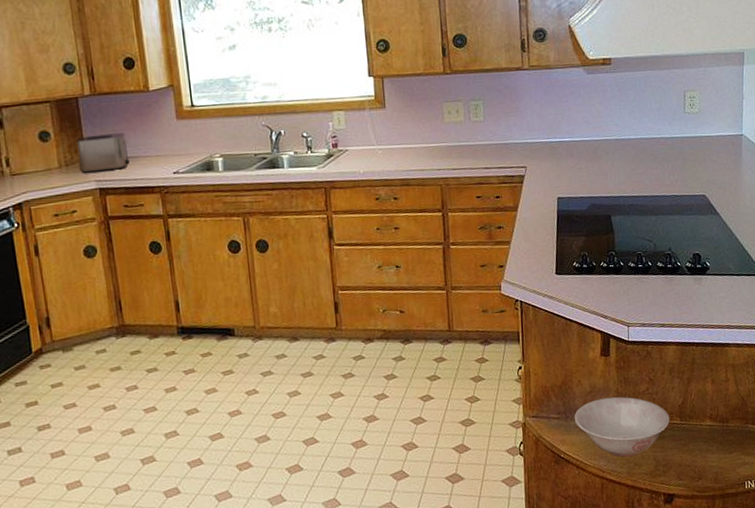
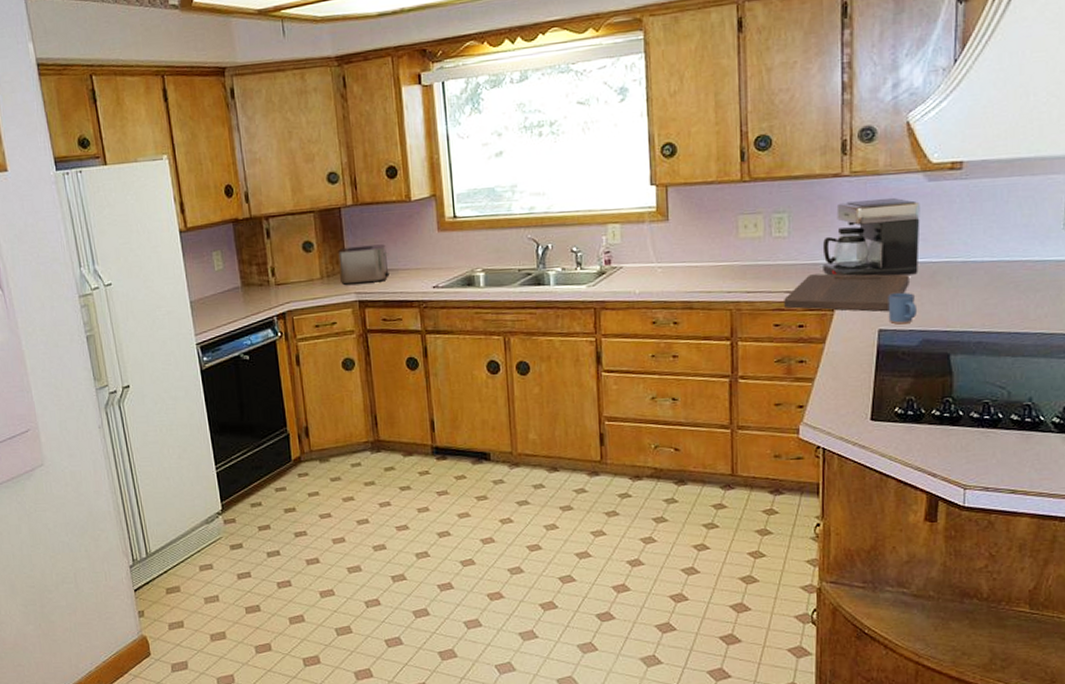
cutting board: none [483,150,578,183] -> present [784,273,909,312]
coffee maker: none [510,87,584,154] -> present [822,197,920,277]
mug: none [562,165,585,193] -> present [888,292,917,325]
bowl: present [574,396,670,458] -> none [884,570,1015,644]

